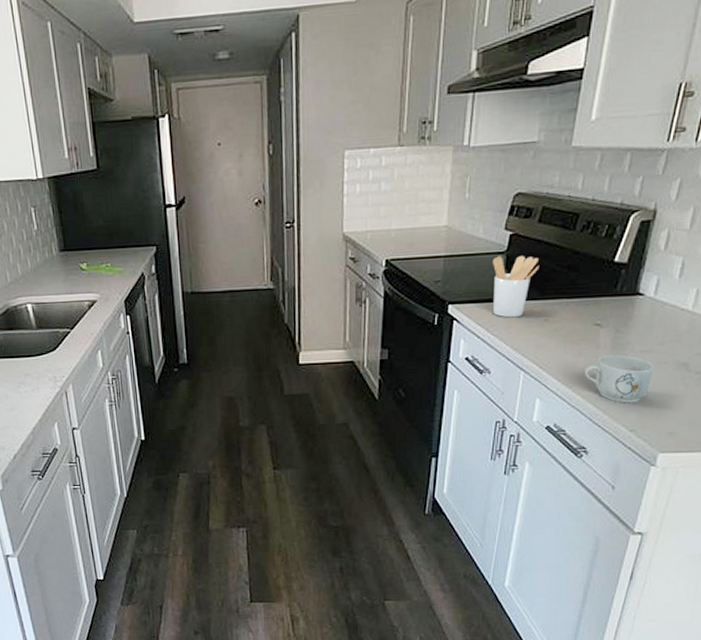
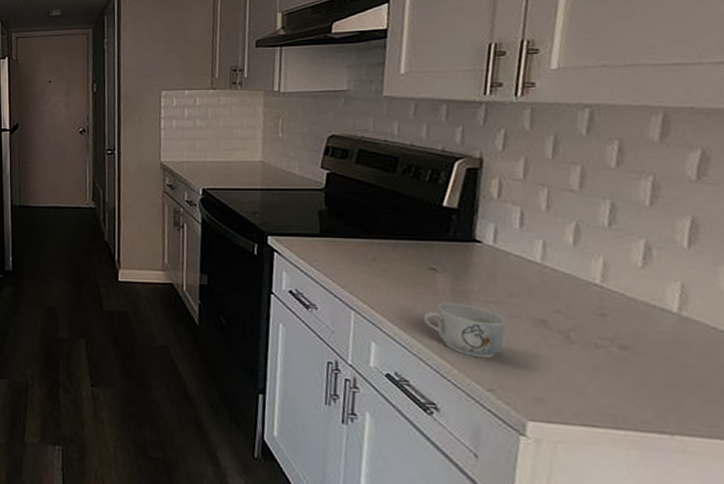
utensil holder: present [492,256,540,318] -> none [311,193,361,255]

